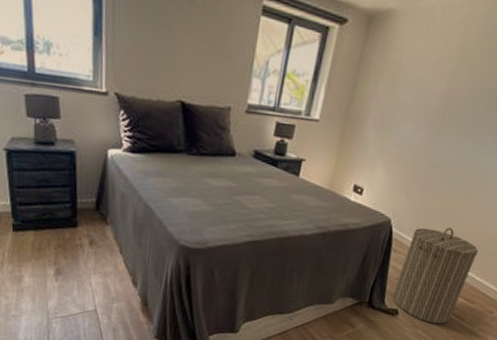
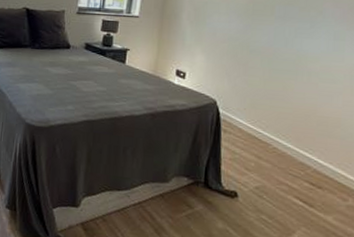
laundry hamper: present [392,227,479,324] -> none [229,109,316,210]

